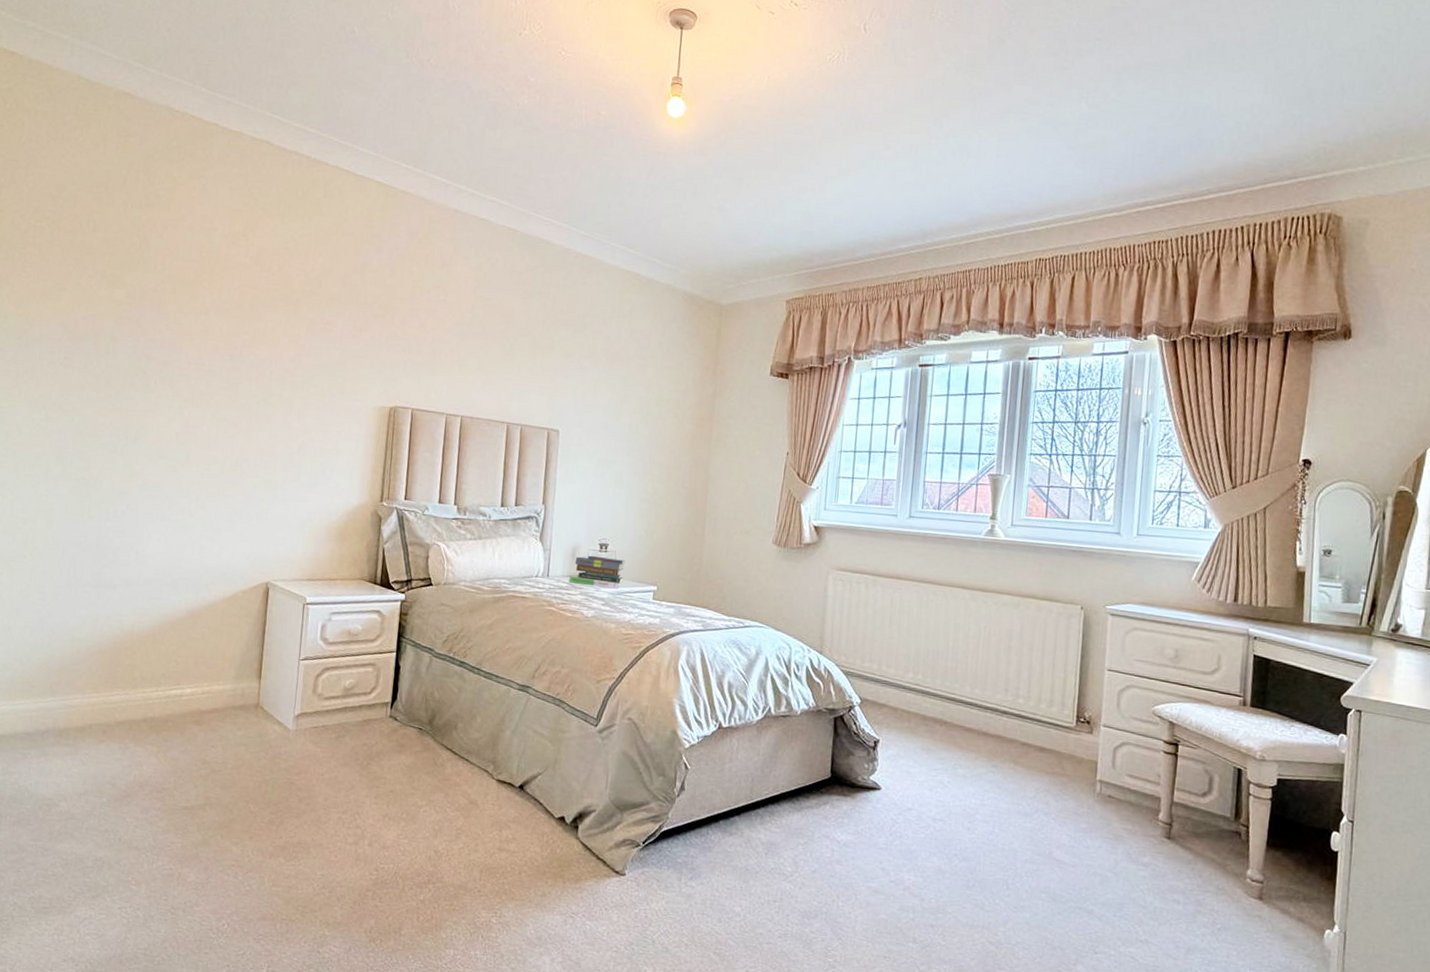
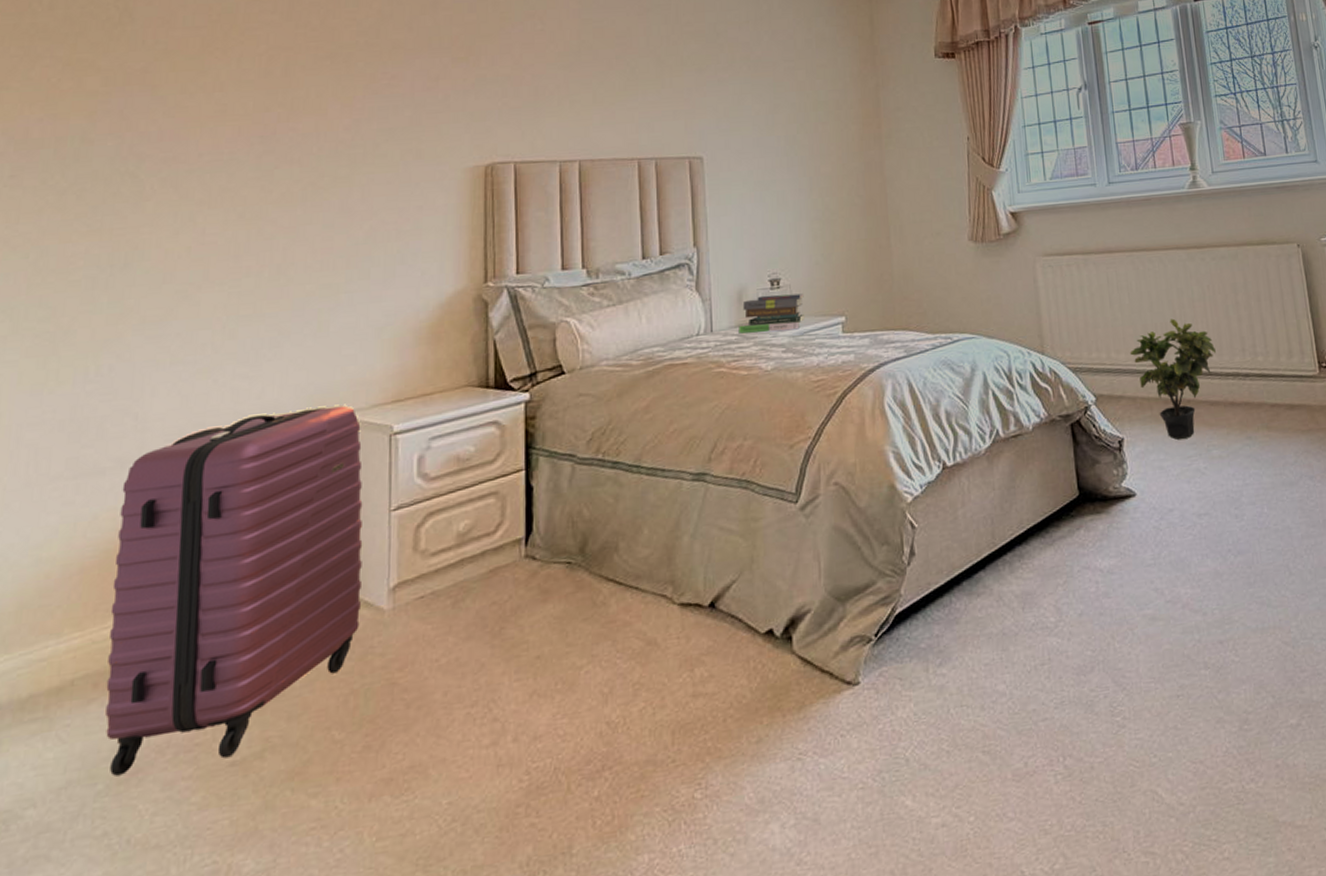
suitcase: none [109,568,284,803] -> present [105,405,363,776]
potted plant: none [899,648,980,754] -> present [1129,318,1216,440]

